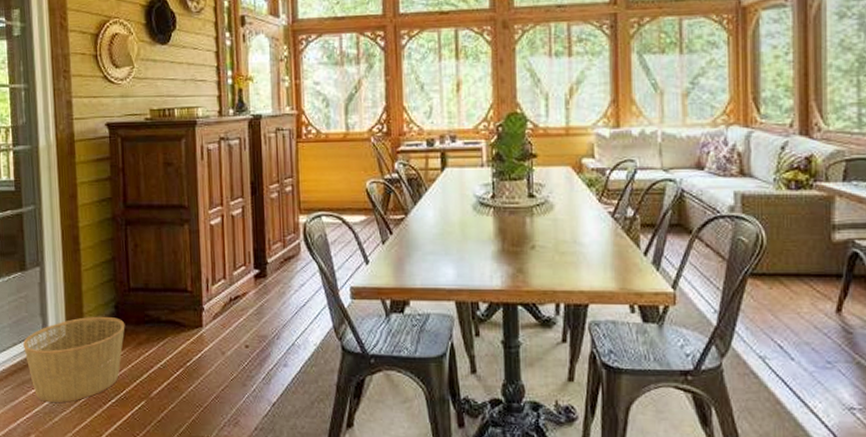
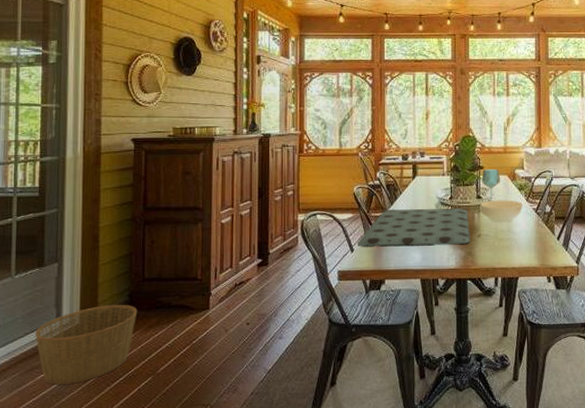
placemat: none [373,211,520,258] -> present [357,208,470,246]
bowl: none [532,200,594,231] -> present [479,200,523,223]
wine glass: none [534,158,562,203] -> present [481,169,501,202]

